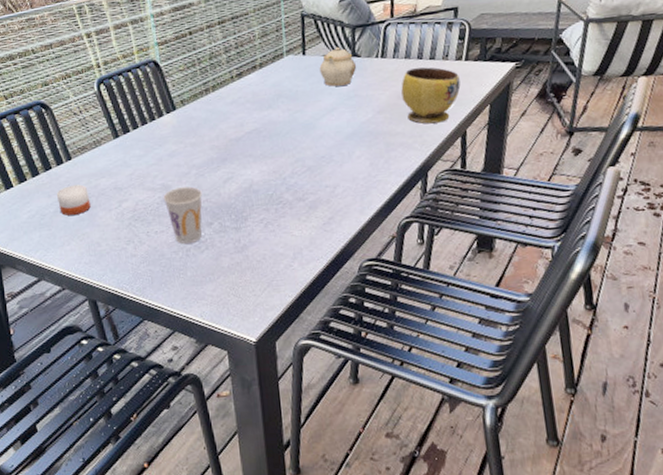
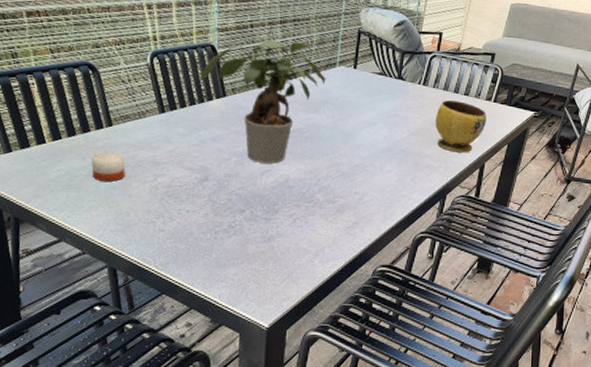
potted plant: none [147,39,275,172] -> present [200,39,326,164]
cup: present [163,186,202,244] -> none [200,171,239,226]
teapot: present [319,46,357,87] -> none [366,67,401,104]

